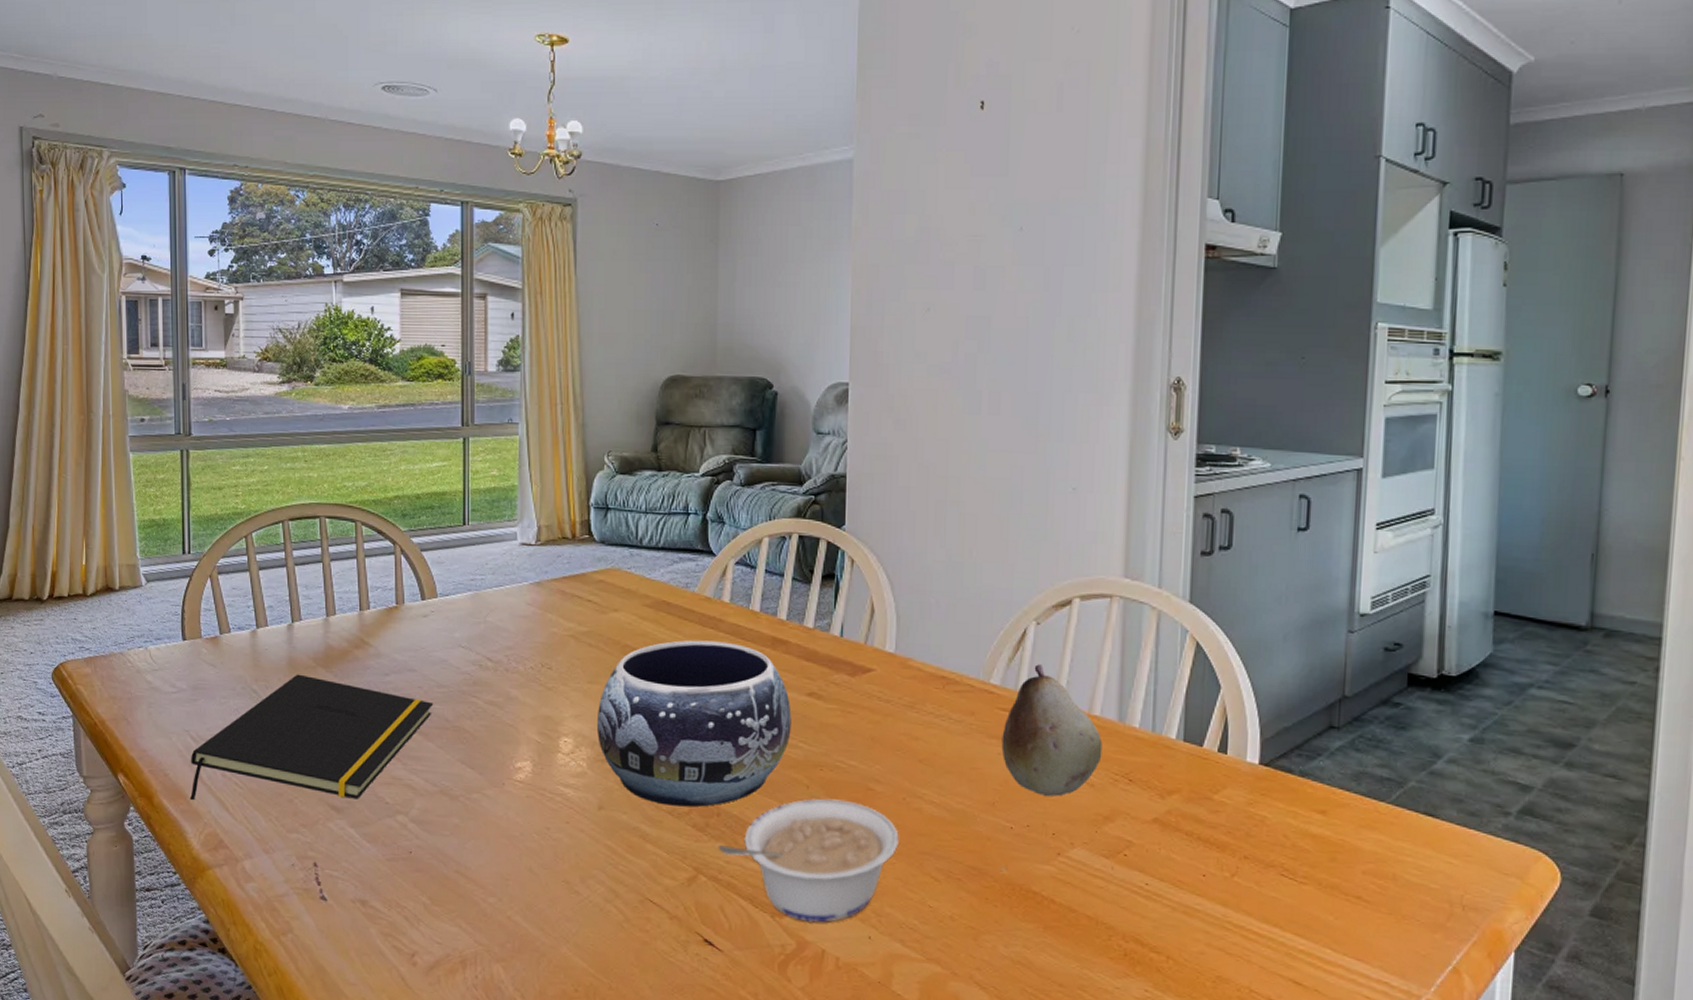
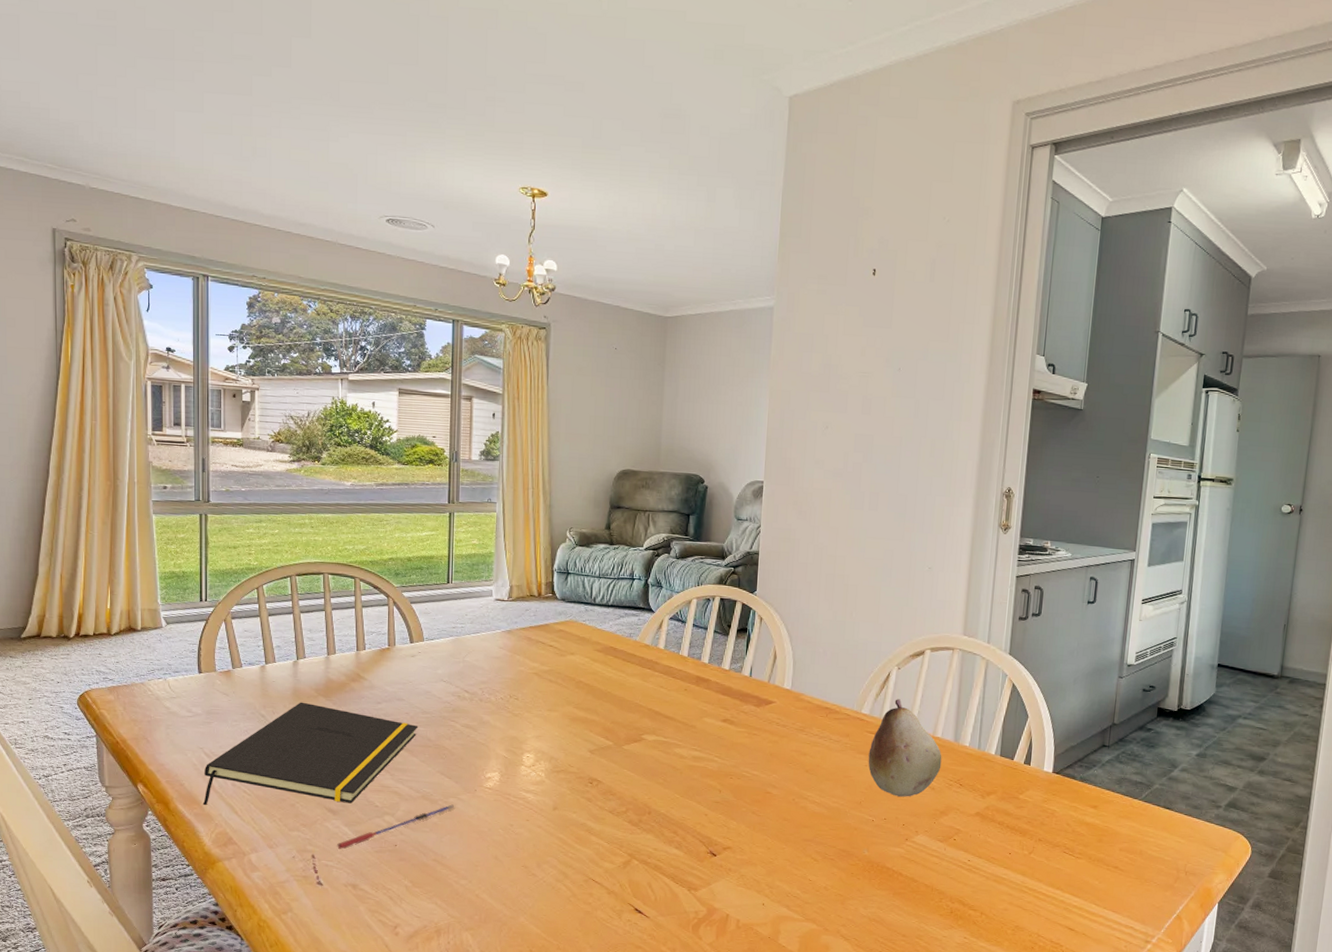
pen: none [341,801,479,857] -> present [336,804,455,850]
decorative bowl: present [596,640,792,807] -> none [553,678,710,807]
legume: present [718,798,899,923] -> none [648,800,789,894]

